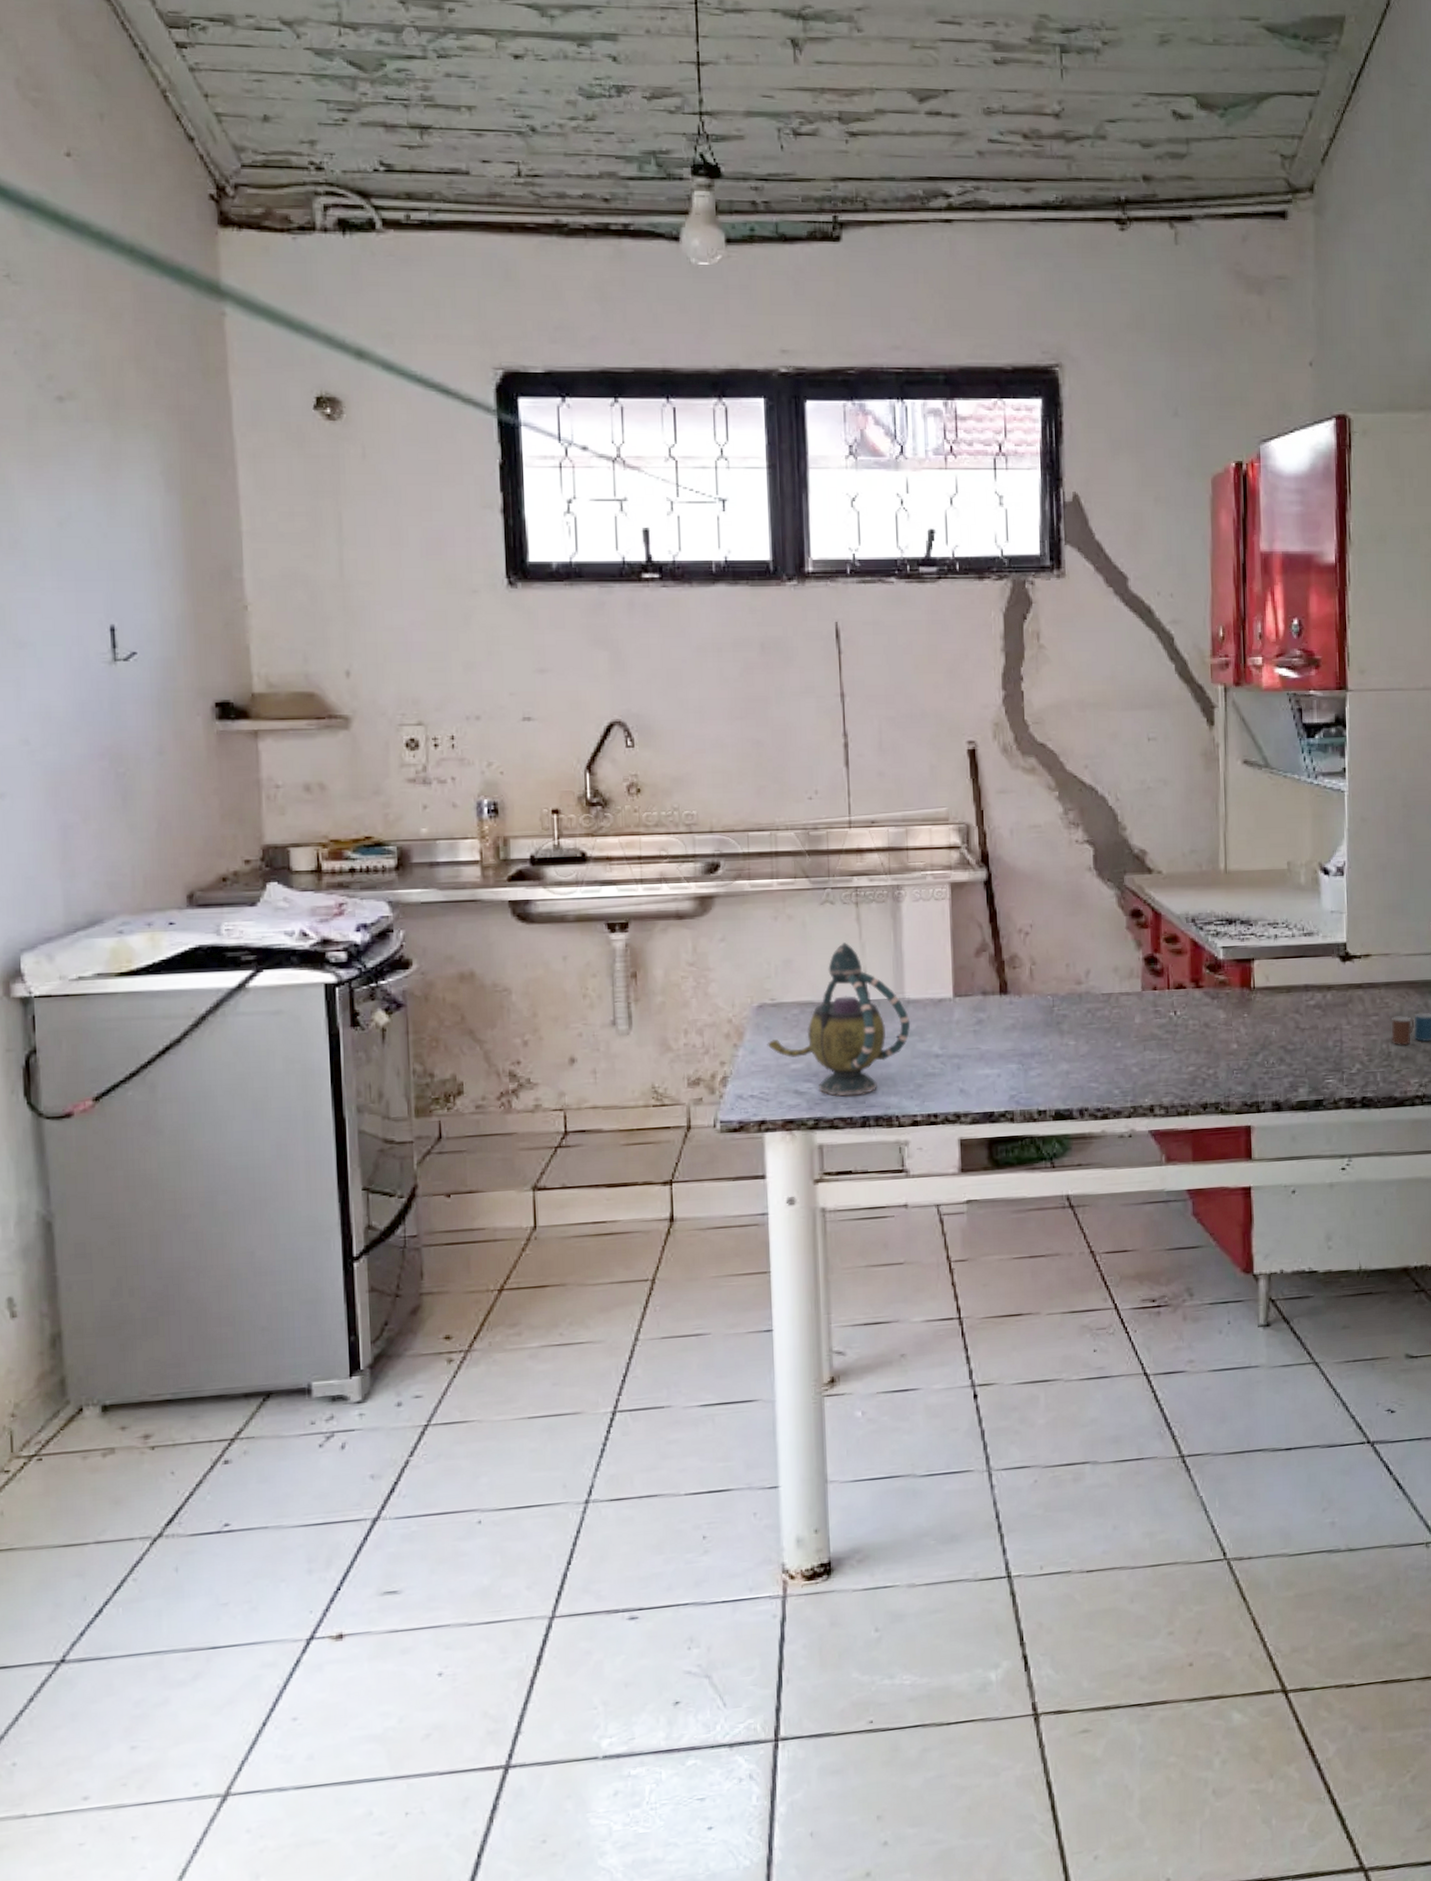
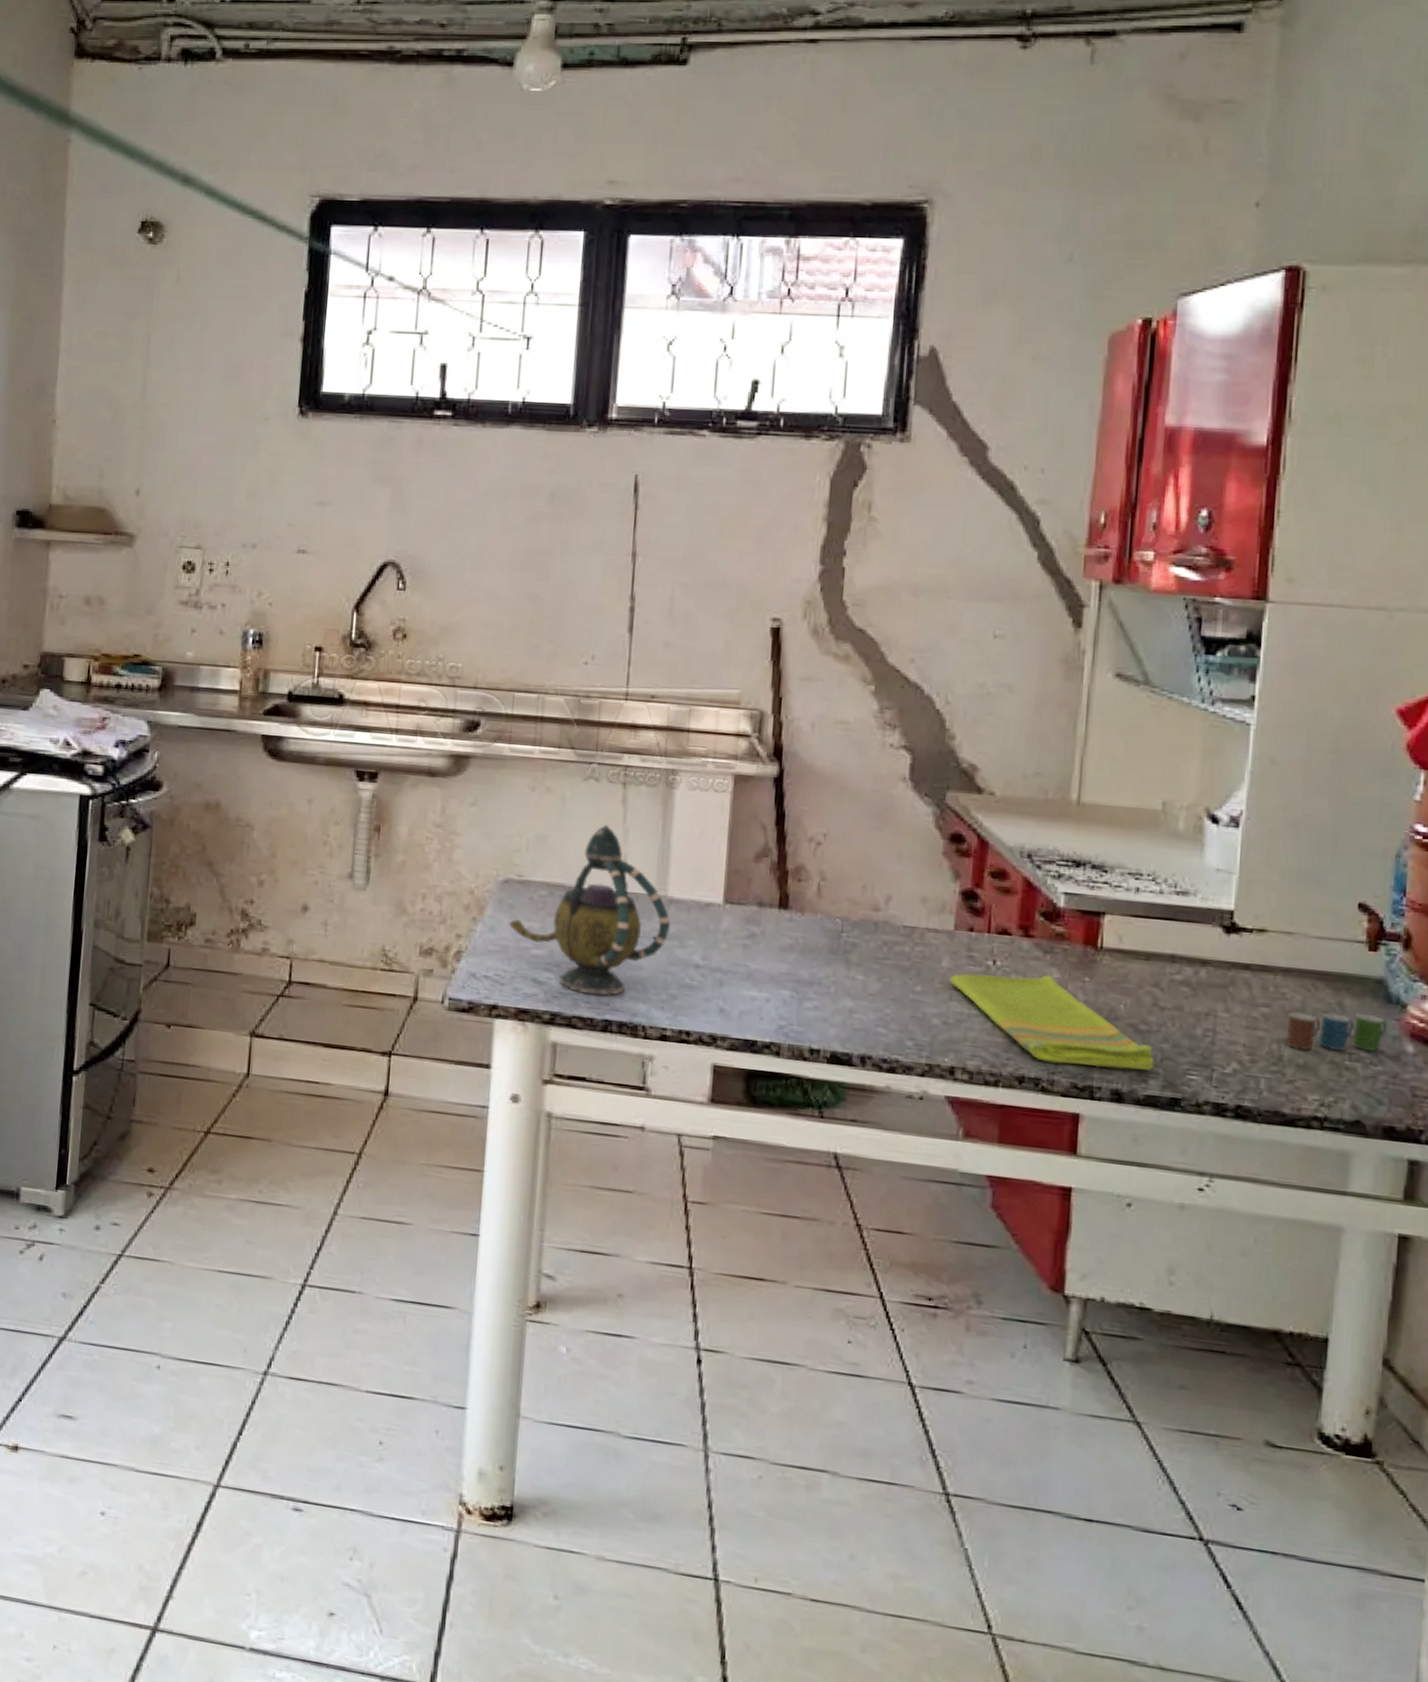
dish towel: none [1142,1016,1301,1088] -> present [949,973,1154,1070]

